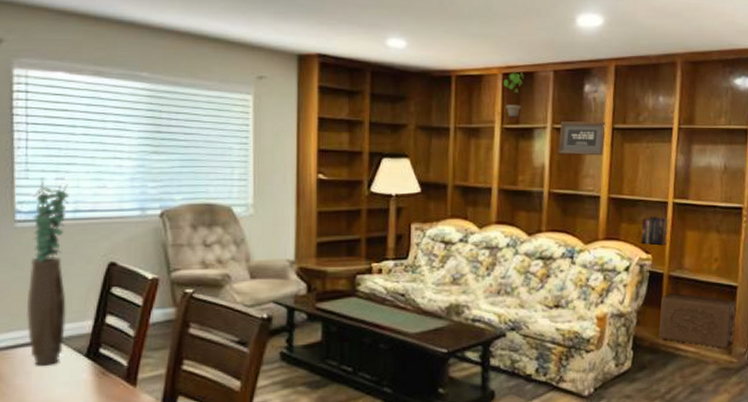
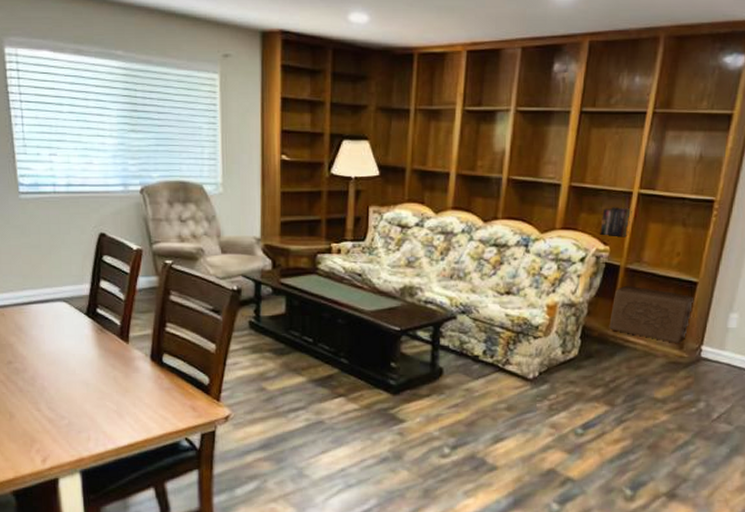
vase: present [25,180,69,366] -> none [31,156,68,321]
potted plant: present [504,72,524,118] -> none [468,49,490,100]
picture frame: present [557,121,606,156] -> none [520,104,574,142]

